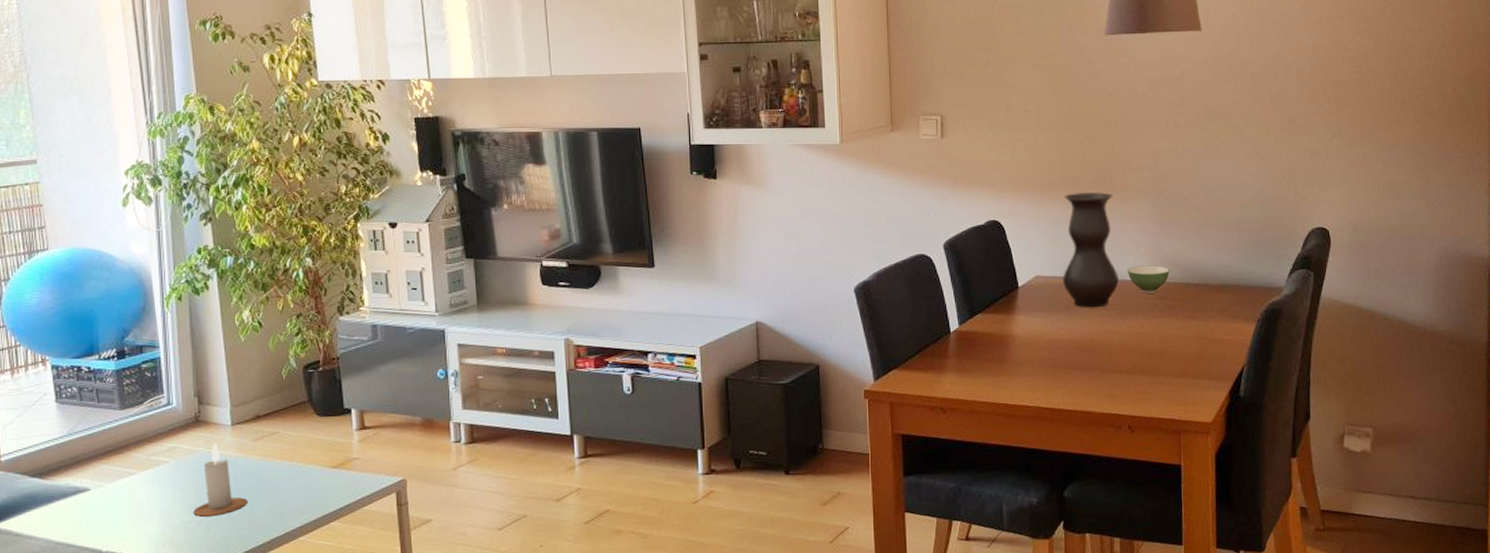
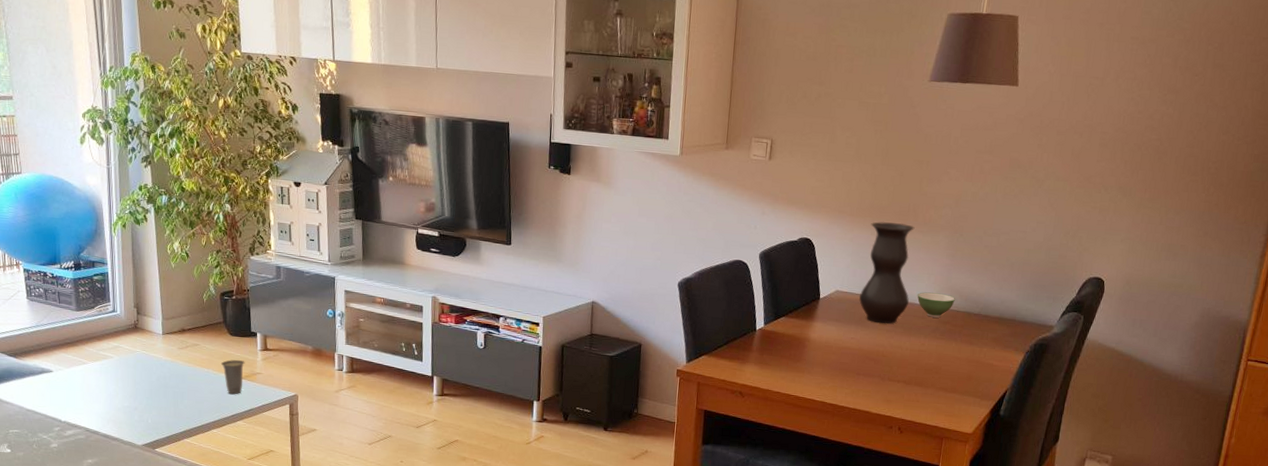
candle: present [193,442,247,517] -> none [131,346,173,405]
cup: none [306,445,338,490] -> present [220,360,245,395]

